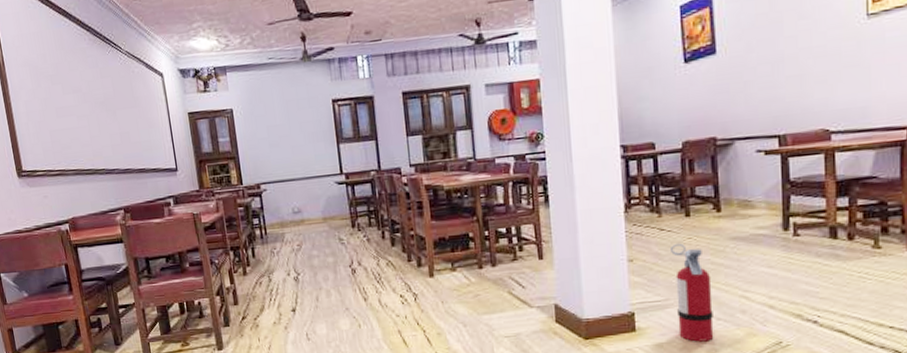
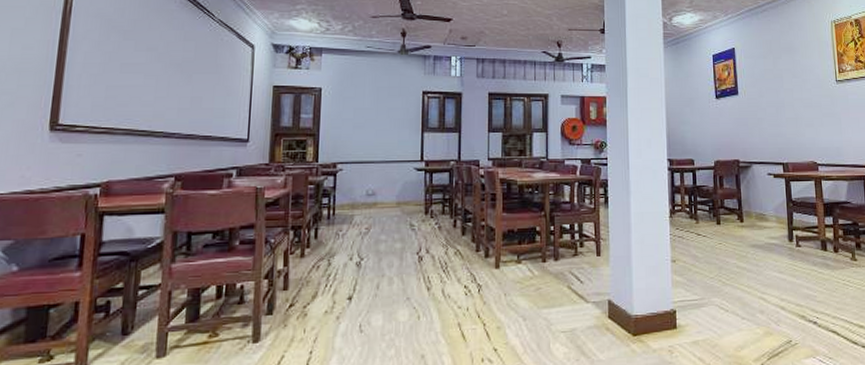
fire extinguisher: present [671,243,714,342] -> none [706,247,740,340]

